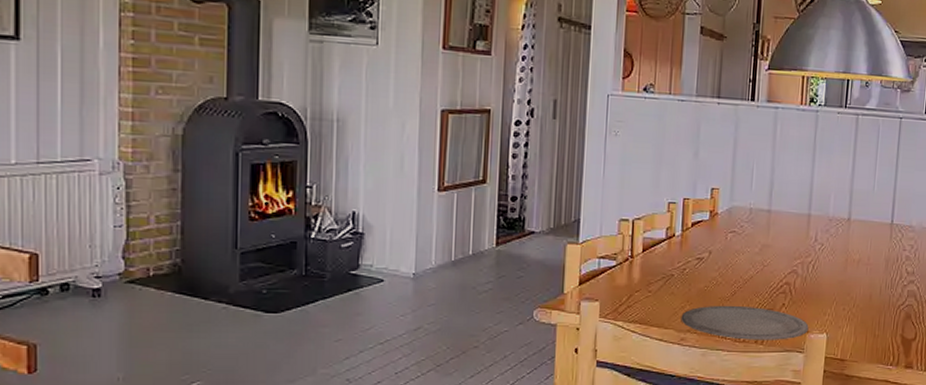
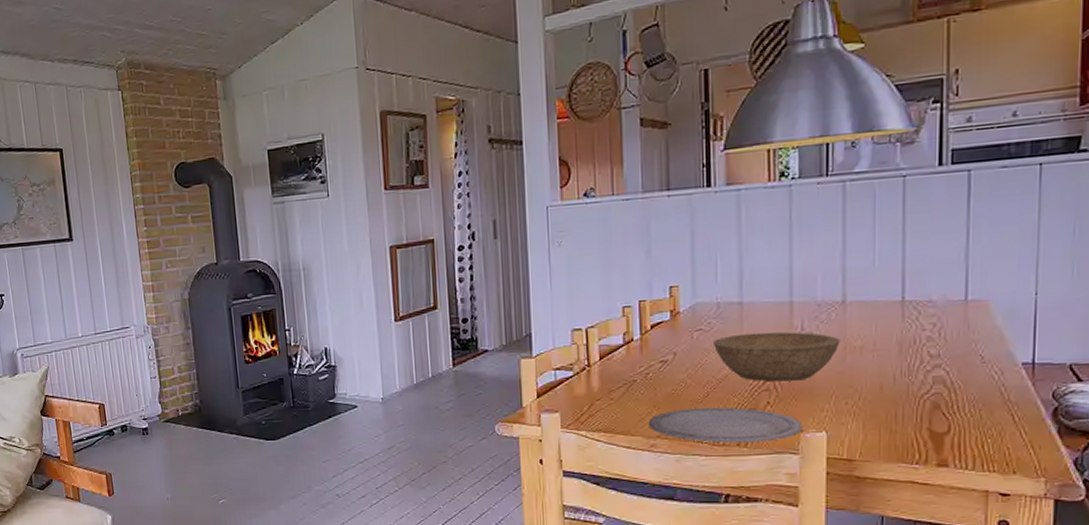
bowl: none [743,239,844,286] -> present [712,332,840,382]

